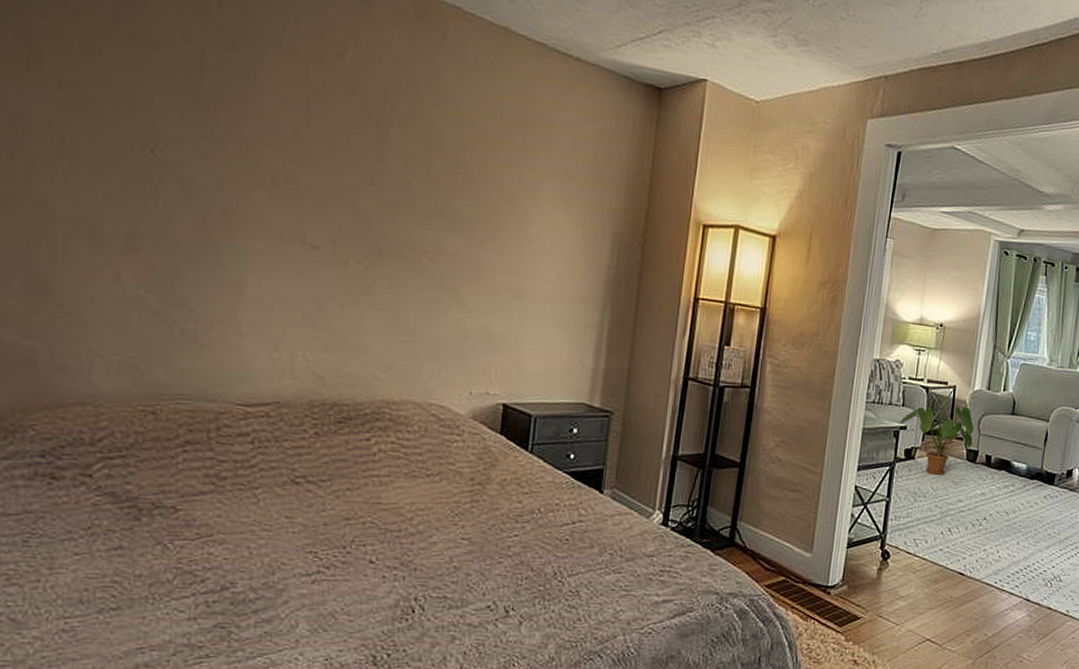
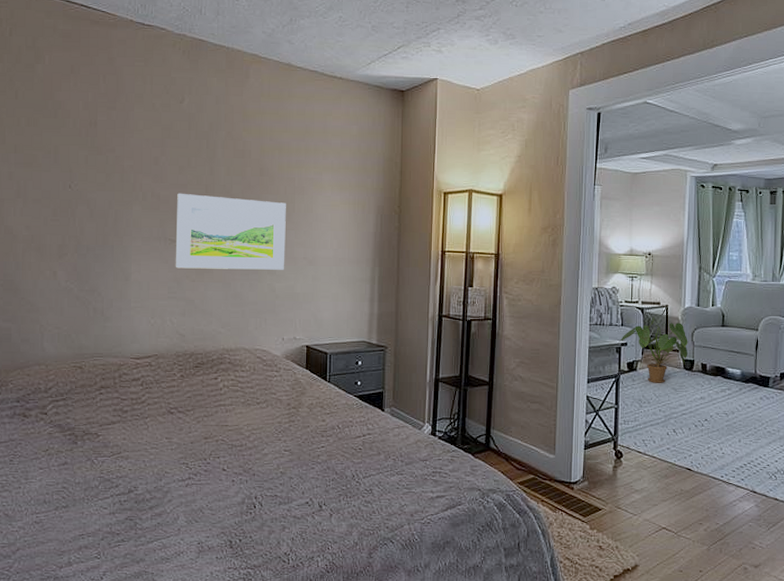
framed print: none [316,181,489,302] -> present [175,193,286,270]

